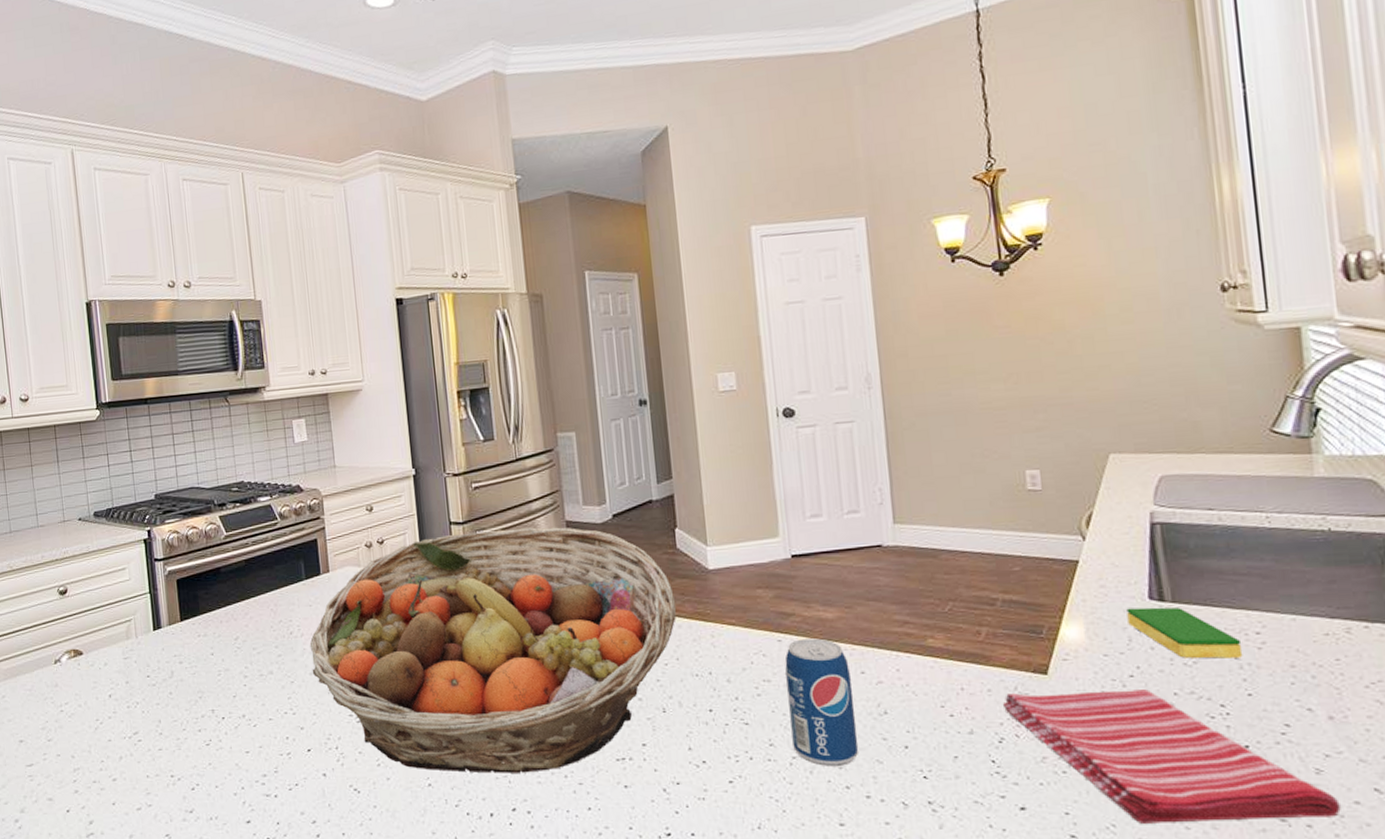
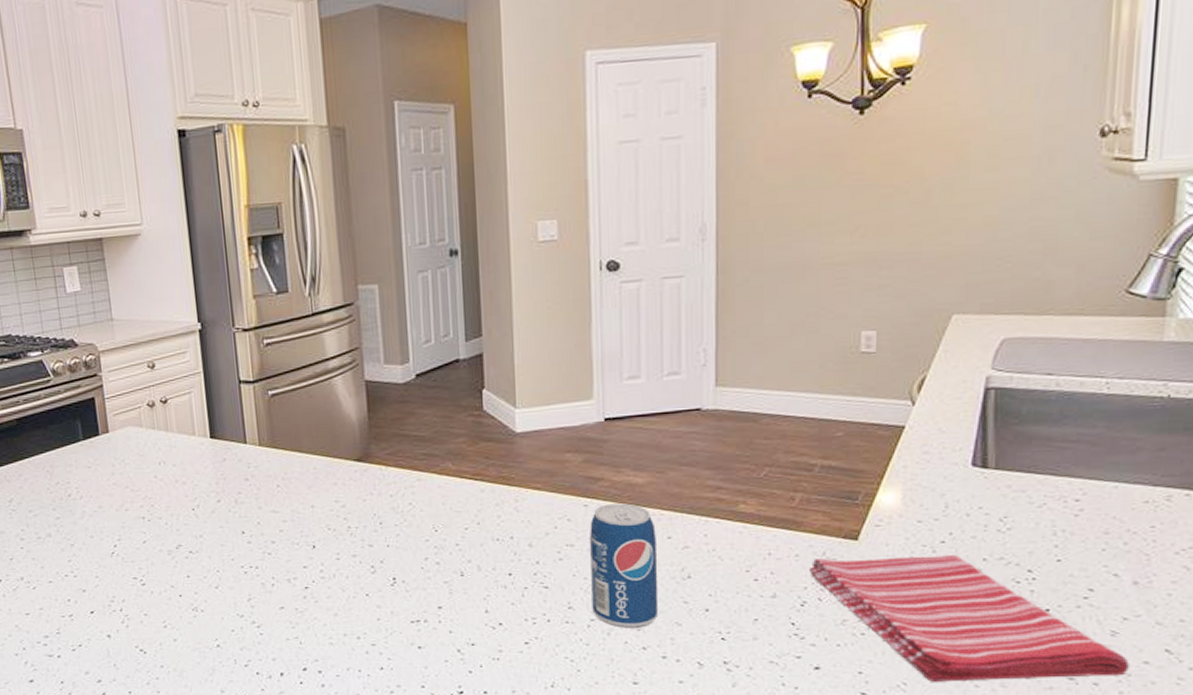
fruit basket: present [309,527,677,773] -> none [89,387,480,635]
dish sponge: present [1126,607,1243,659] -> none [947,474,1060,525]

